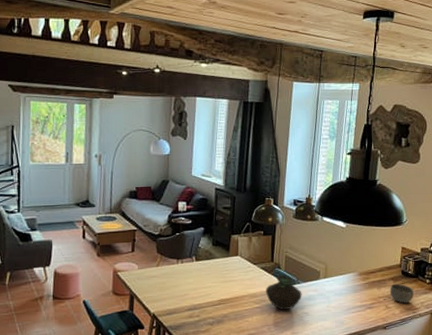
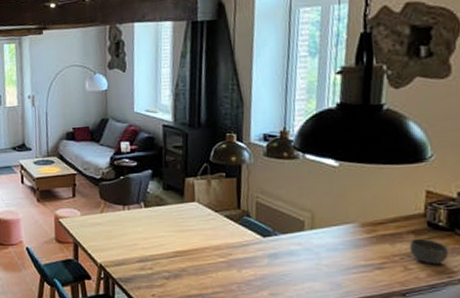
vase: present [266,275,302,311] -> none [232,225,281,267]

